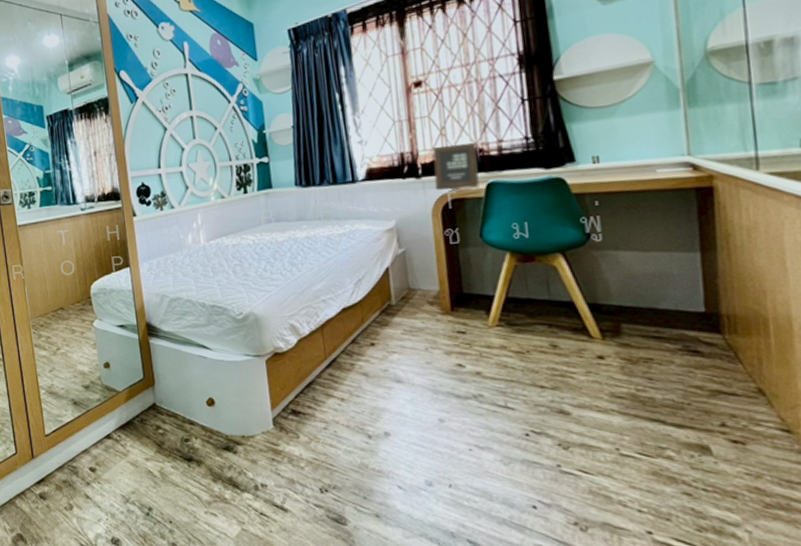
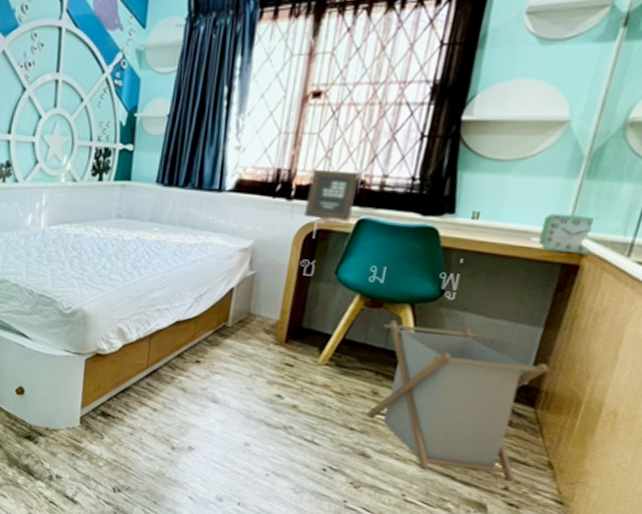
laundry basket: none [541,265,728,417] -> present [368,320,551,481]
alarm clock: none [661,140,721,178] -> present [538,213,598,256]

